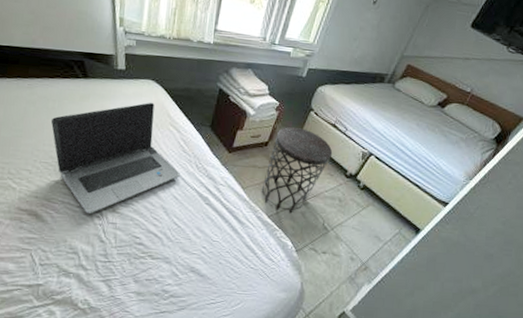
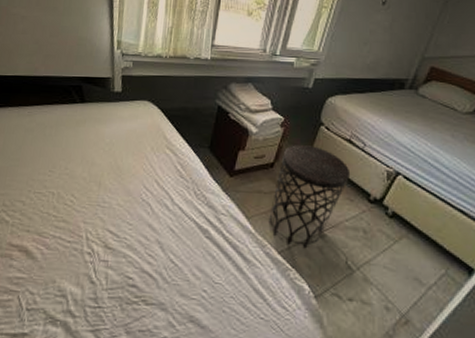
laptop computer: present [50,102,180,214] -> none [47,124,177,251]

